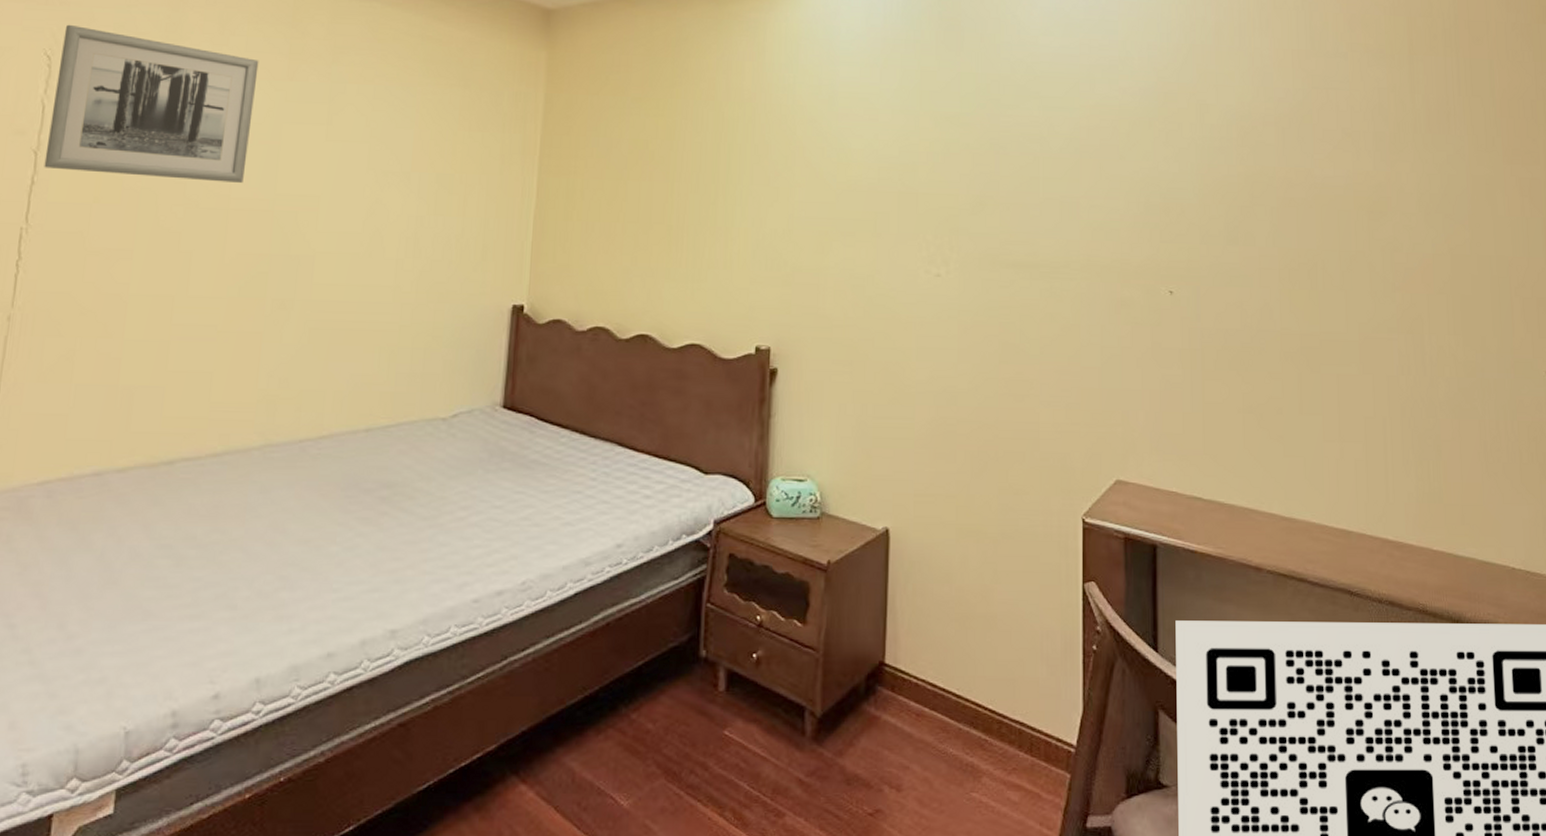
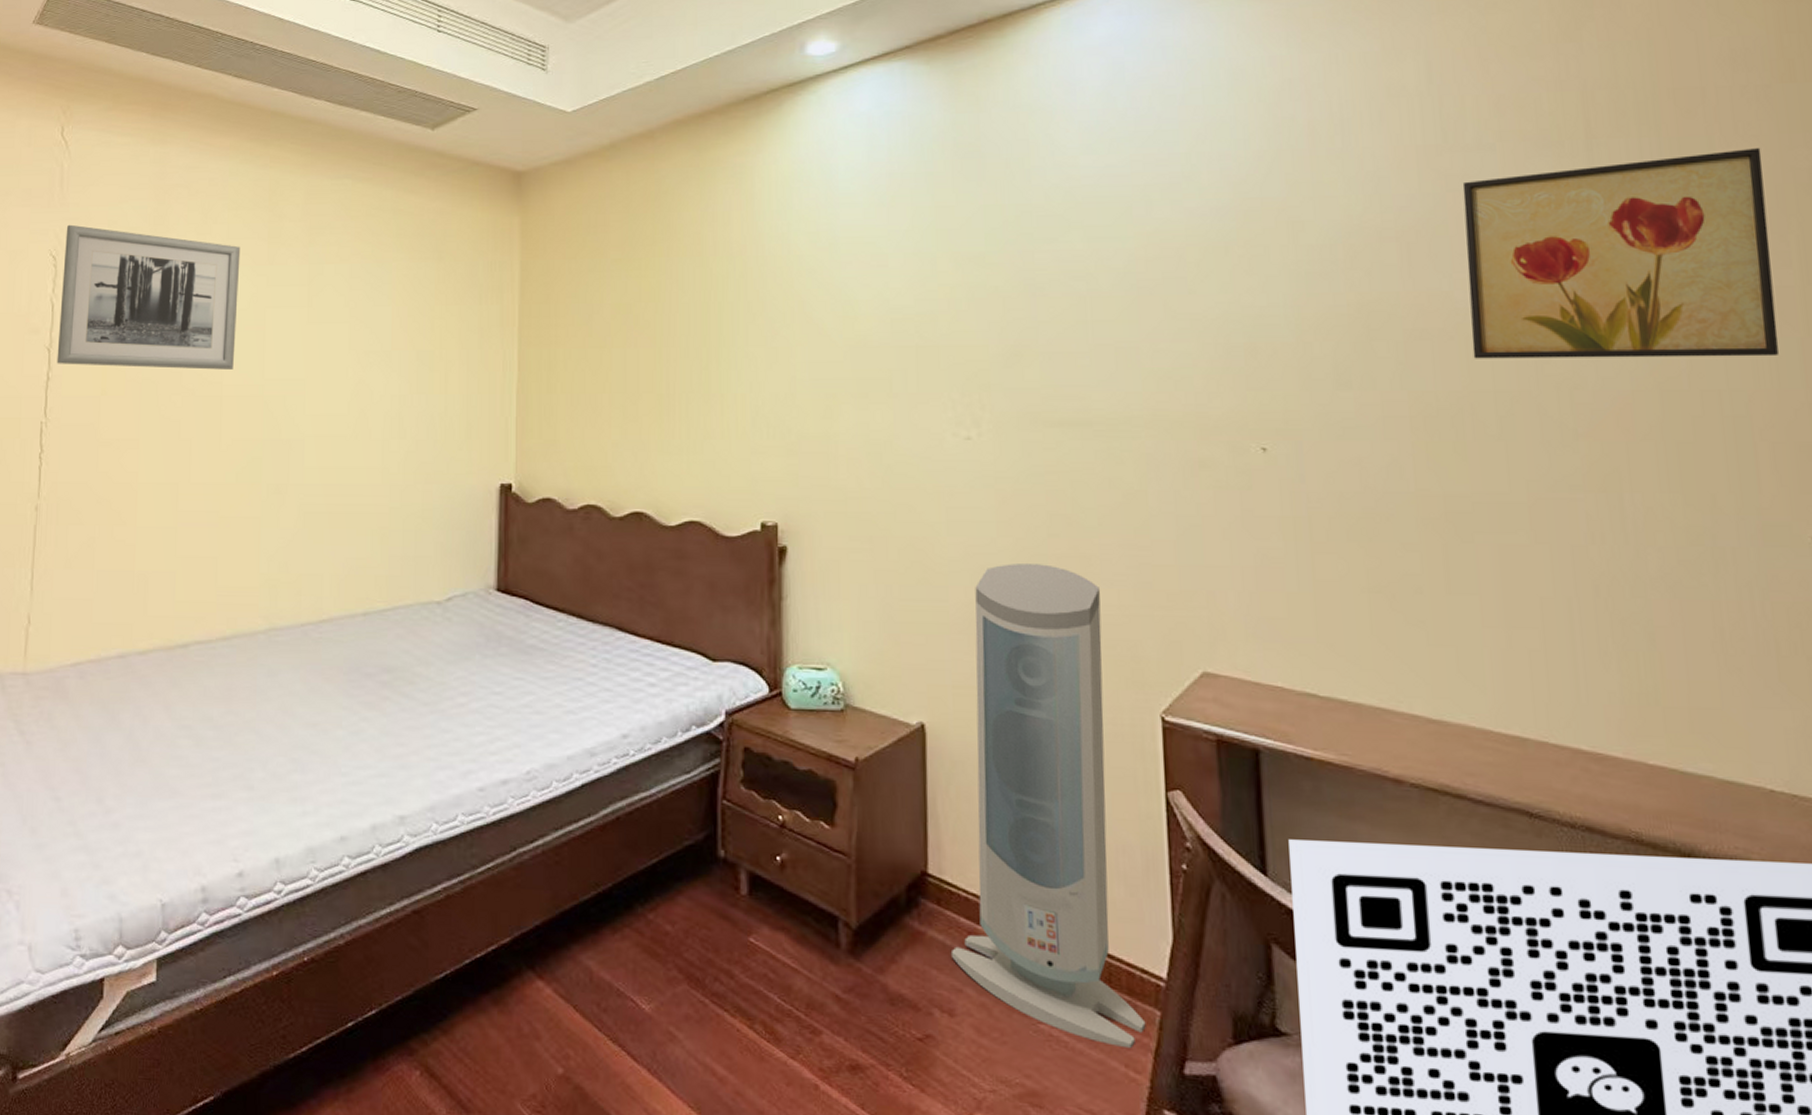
air purifier: none [900,386,1058,809] -> present [950,564,1146,1049]
wall art: none [1323,71,1530,232] -> present [1462,148,1779,359]

